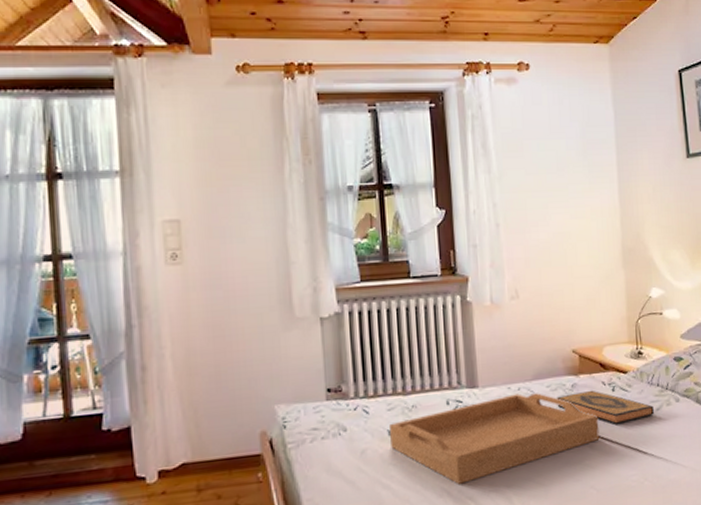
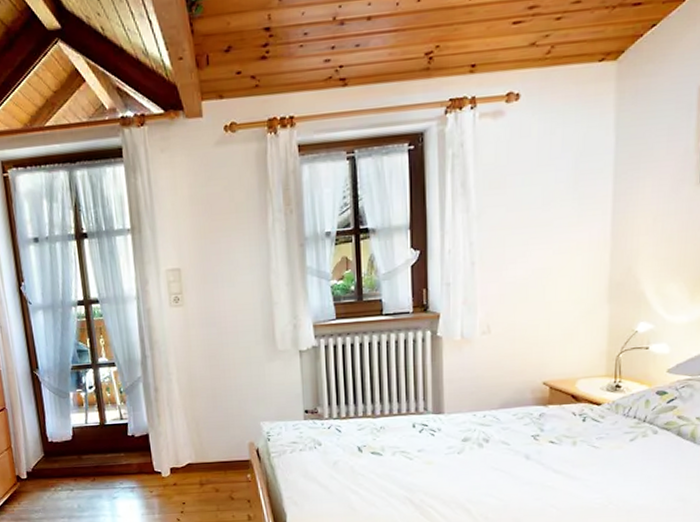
serving tray: present [390,393,600,484] -> none [359,420,565,495]
hardback book: present [557,390,654,425] -> none [522,419,627,453]

